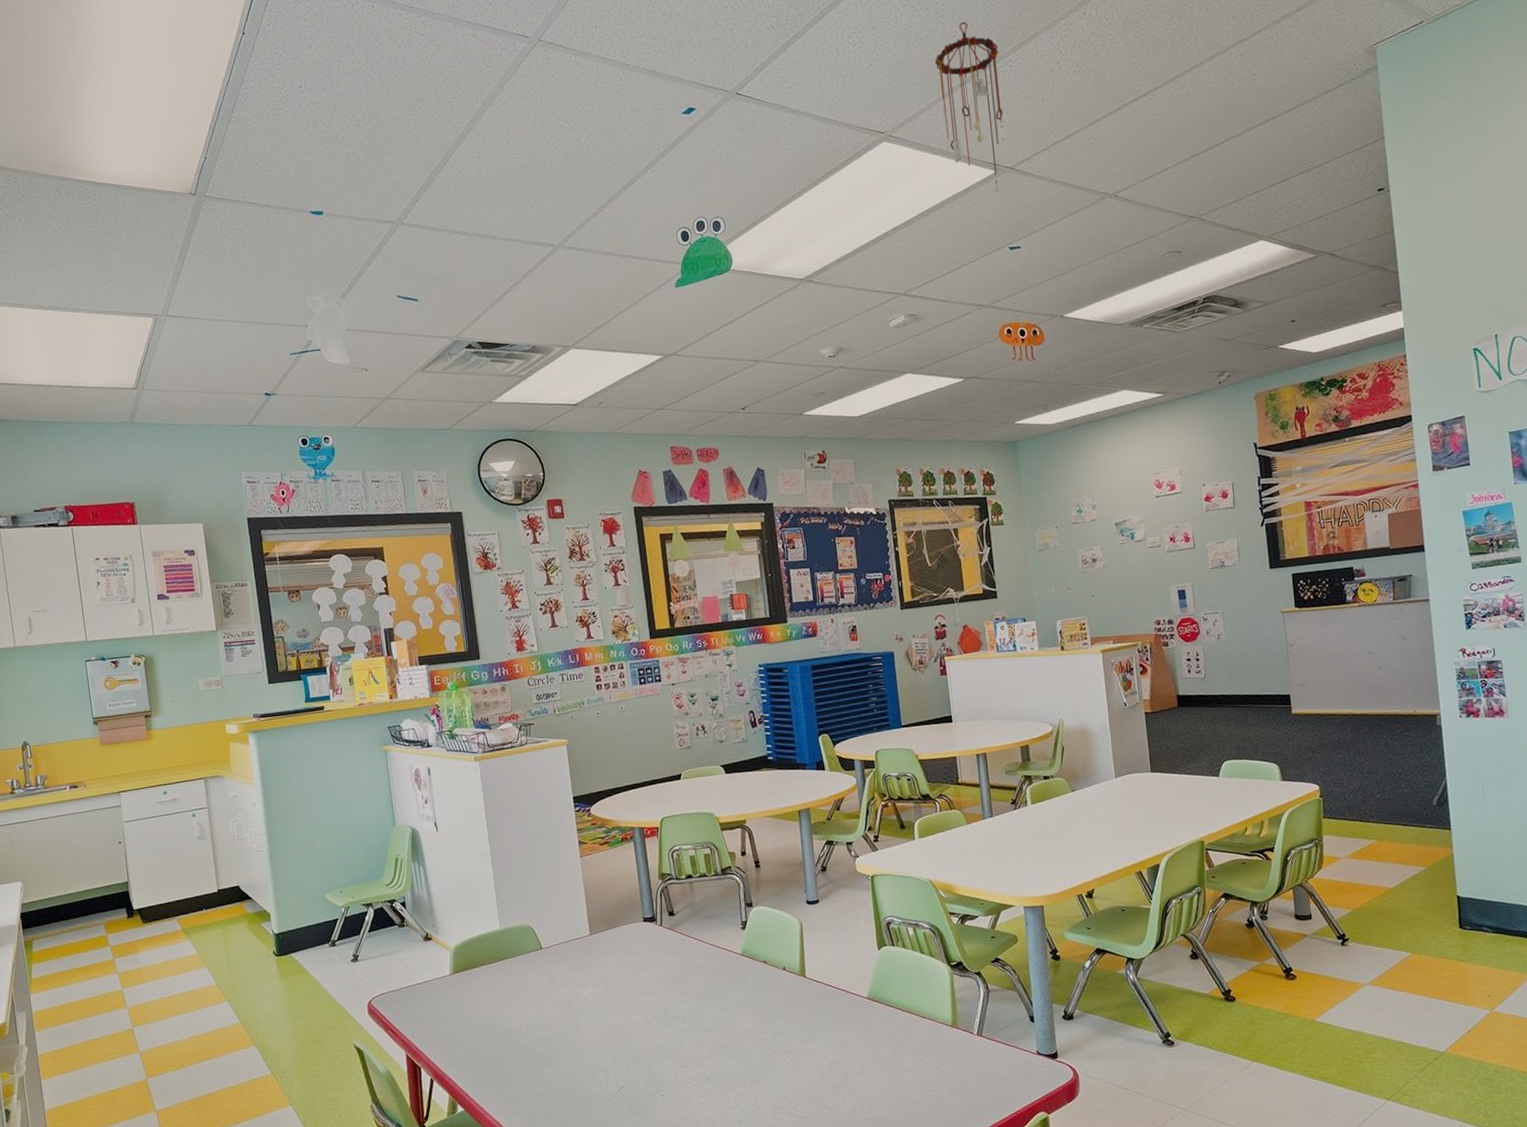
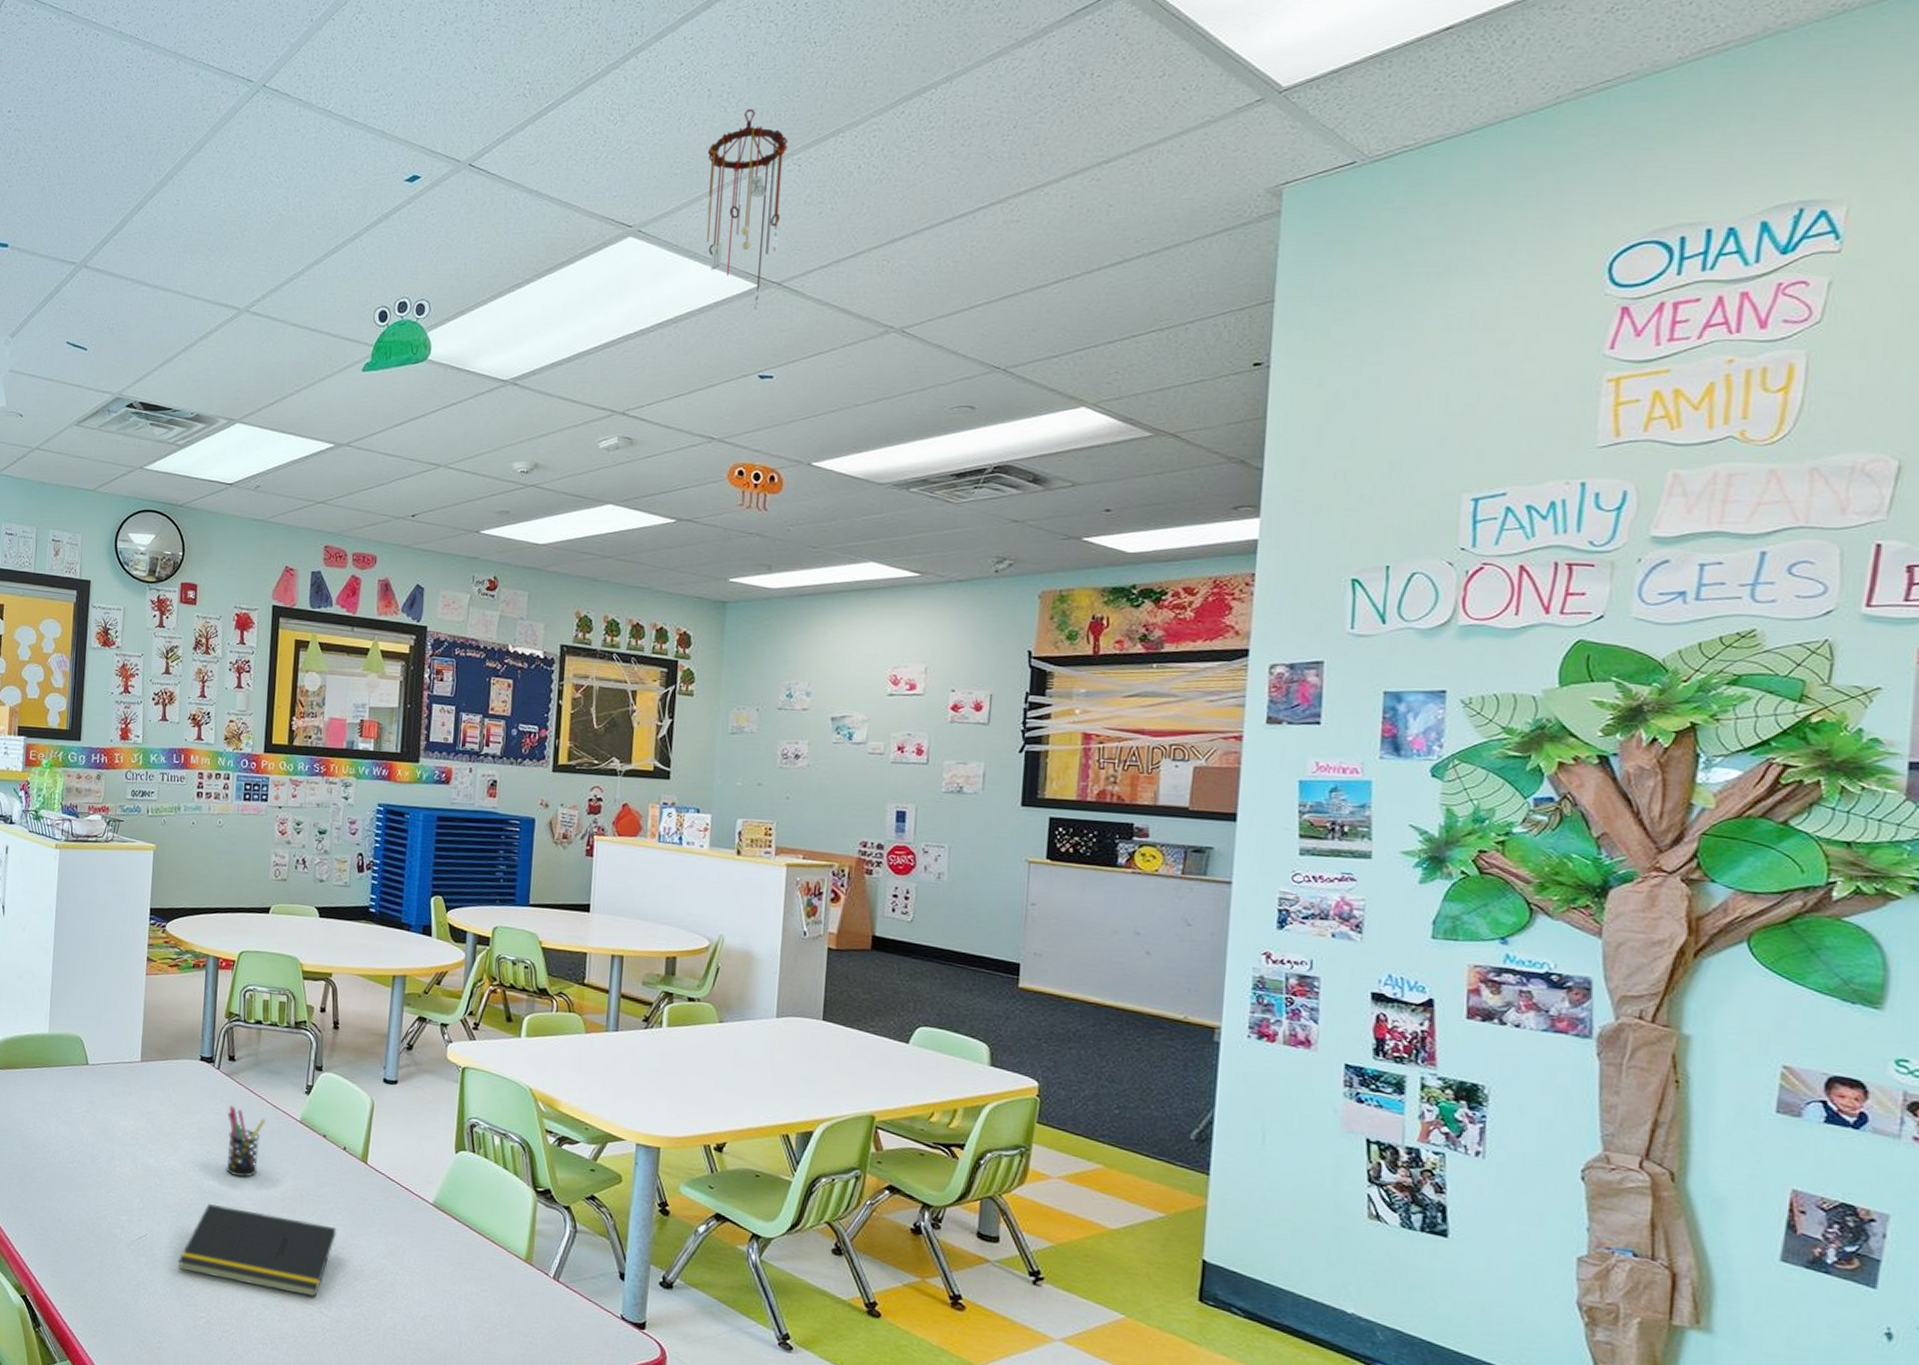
notepad: none [656,1038,791,1110] -> present [177,1204,337,1297]
pen holder: none [676,955,712,1015] -> present [226,1105,266,1177]

